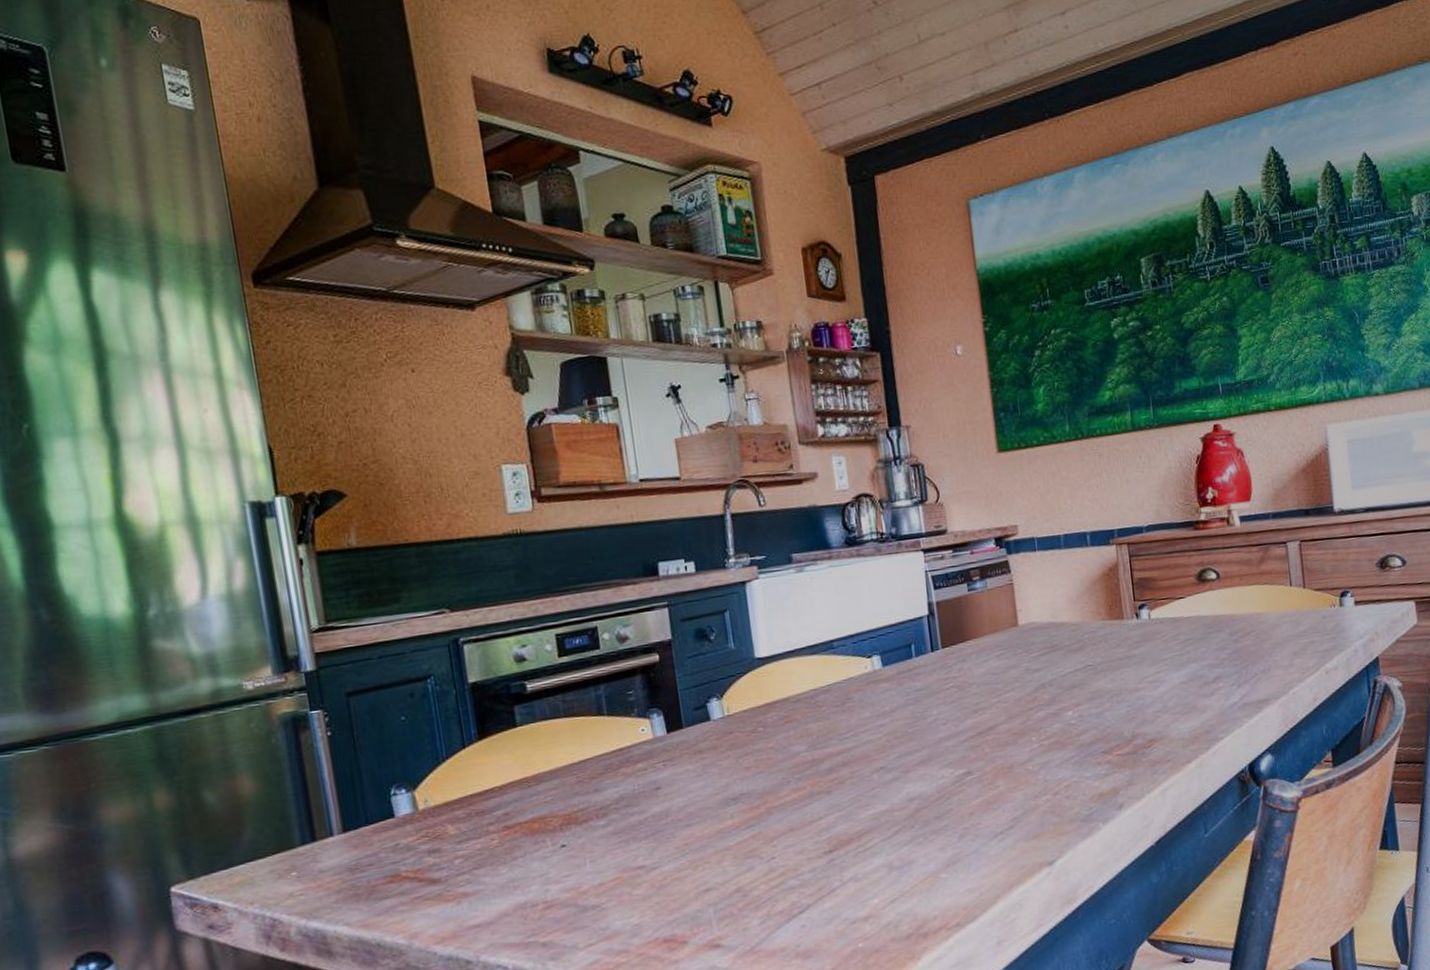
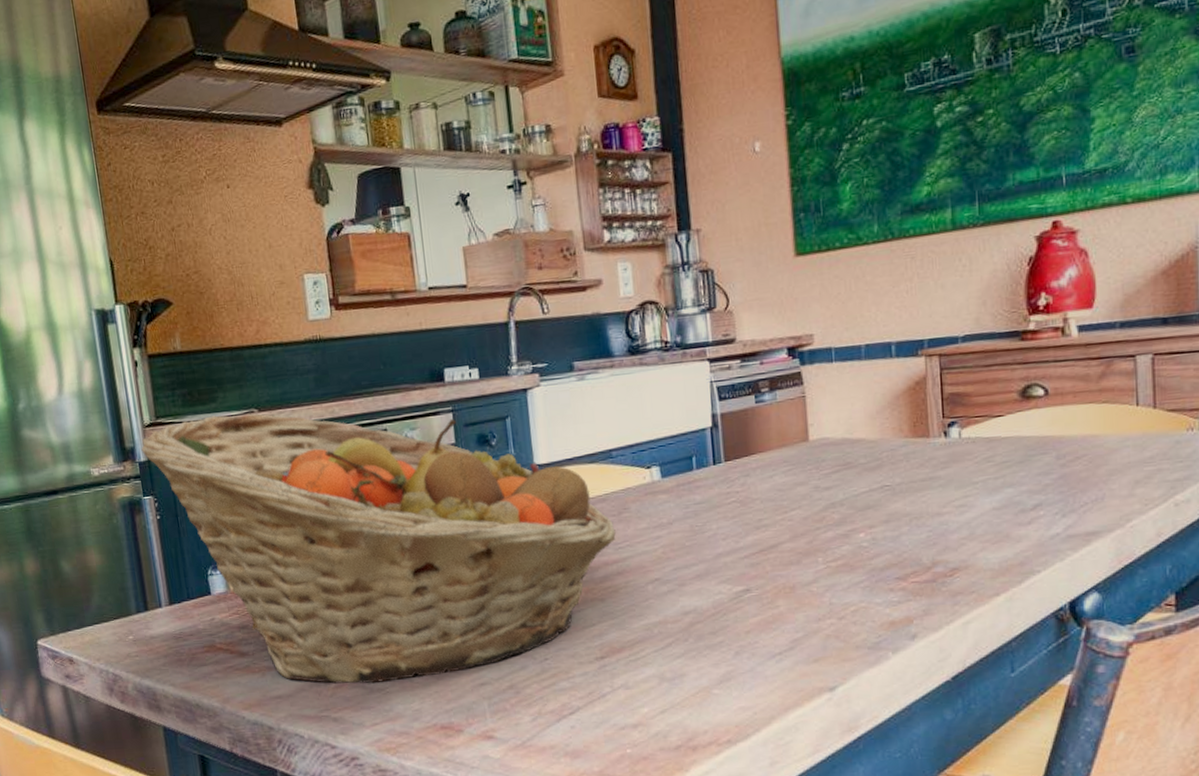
fruit basket: none [307,613,840,906] -> present [141,413,616,684]

